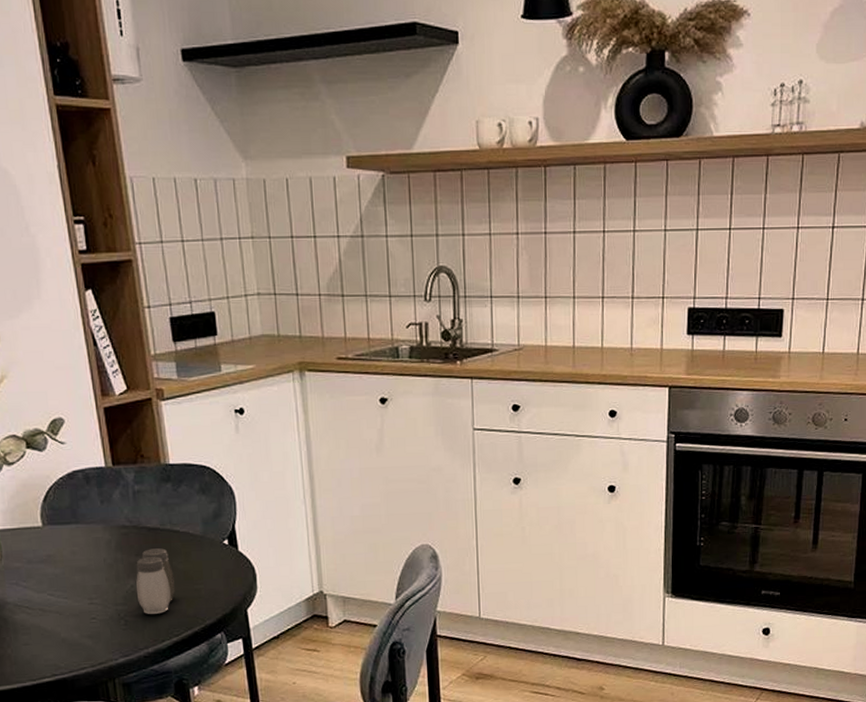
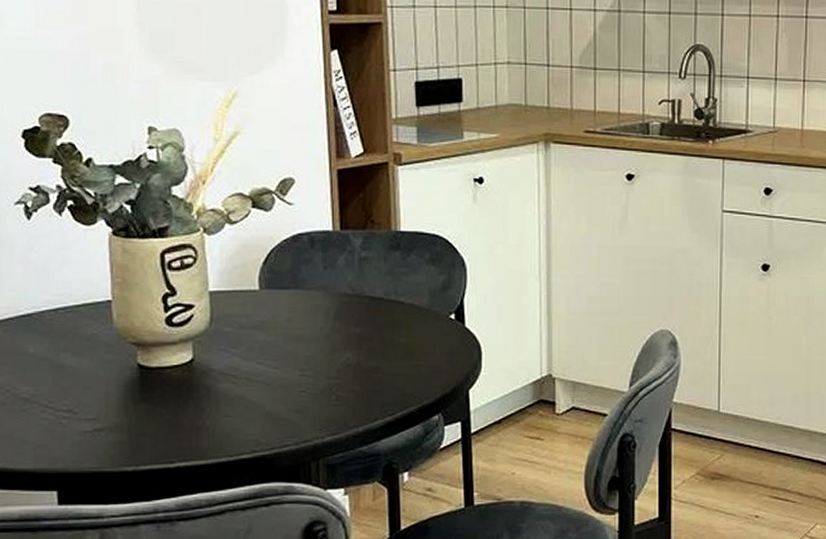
salt and pepper shaker: present [135,548,175,614] -> none [351,320,394,390]

